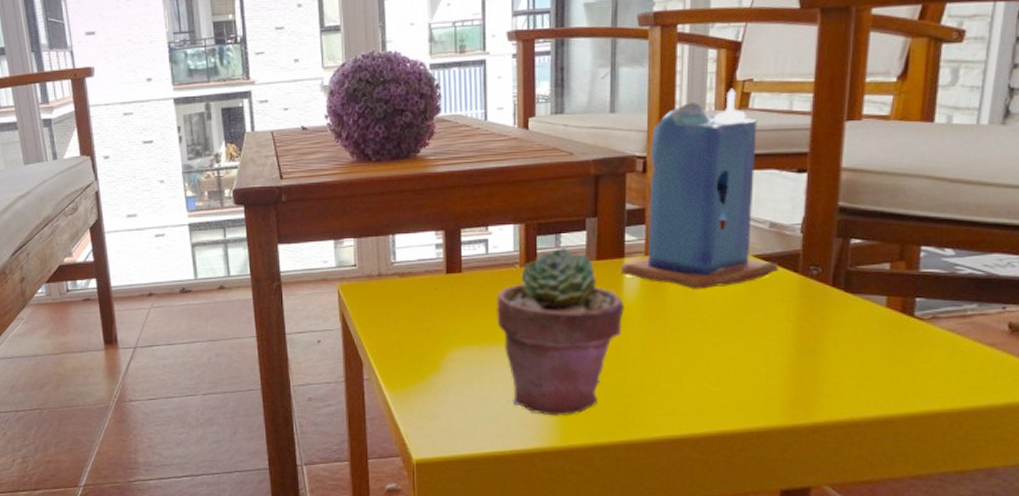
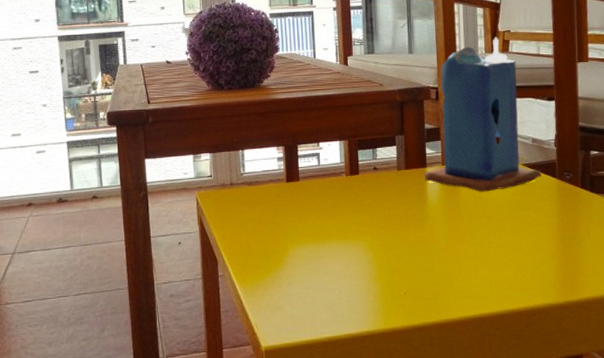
potted succulent: present [497,247,624,416] -> none [328,159,429,303]

